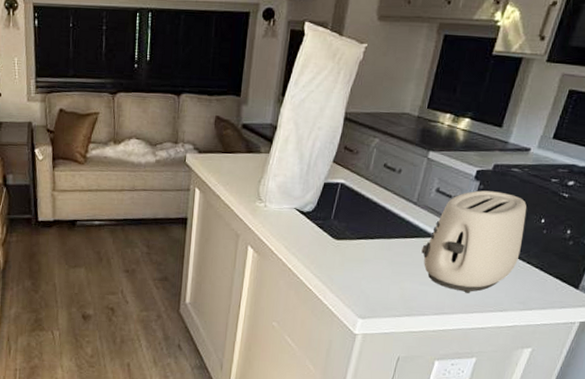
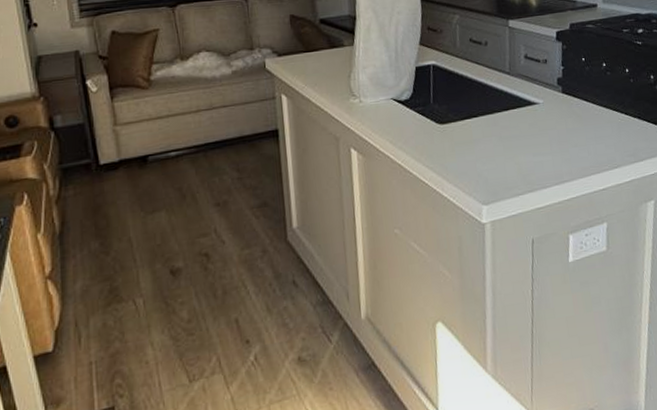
toaster: present [421,190,527,293] -> none [526,49,617,156]

